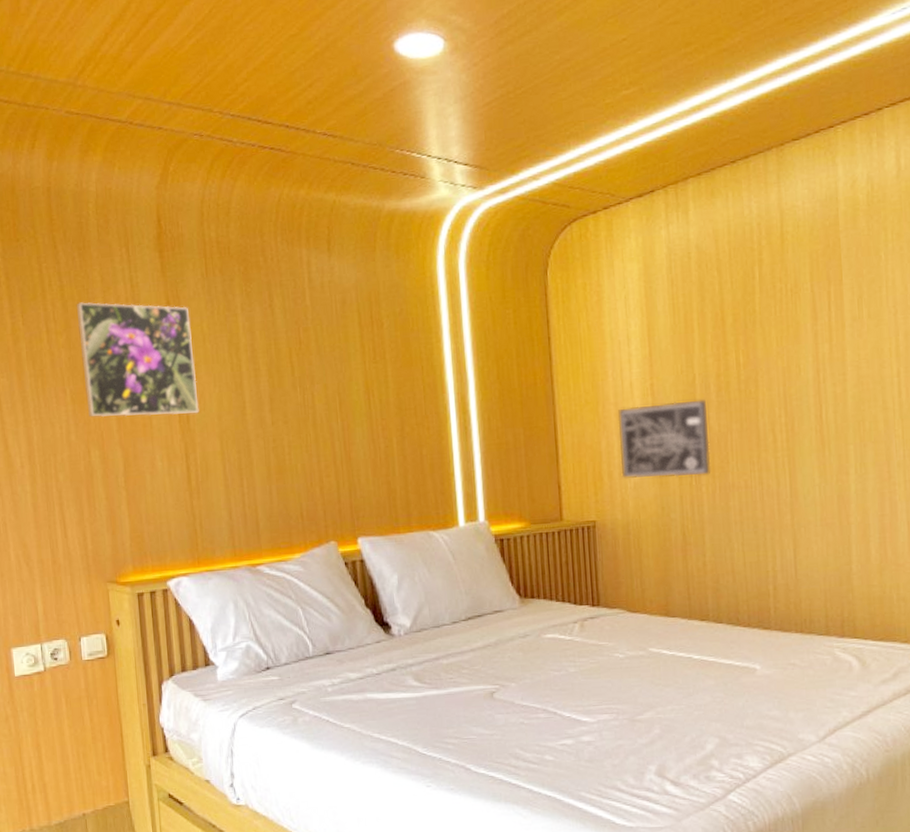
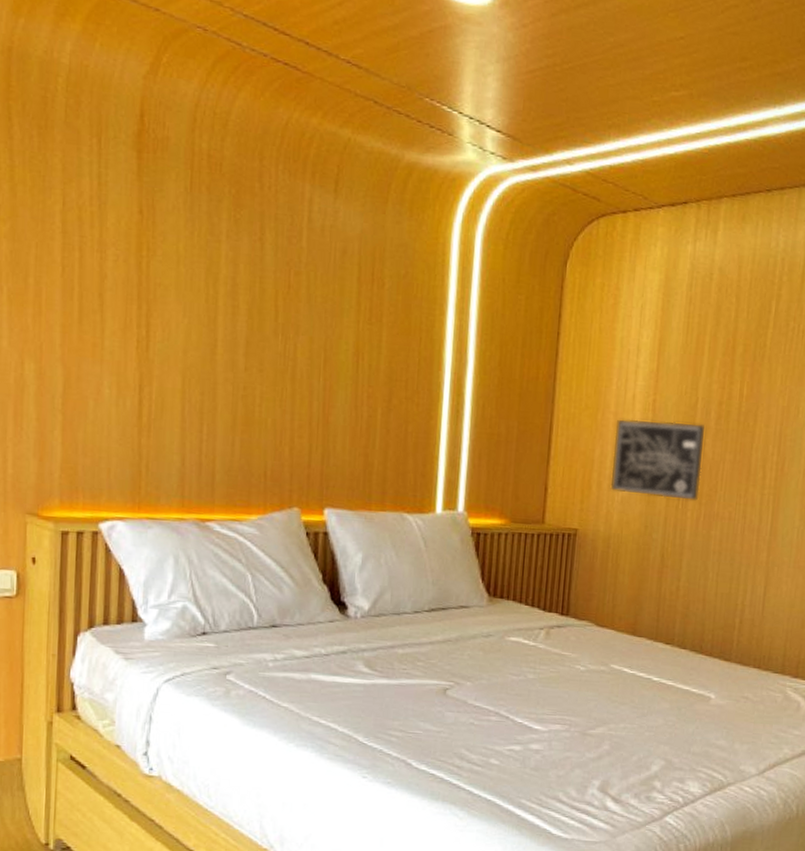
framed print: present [76,302,199,418] -> none [26,189,165,343]

